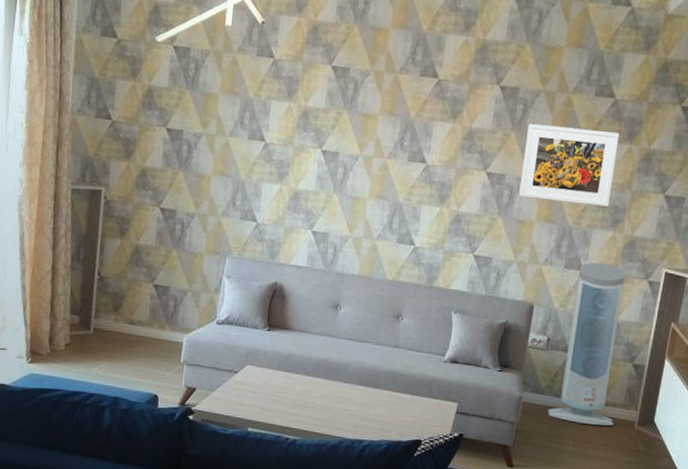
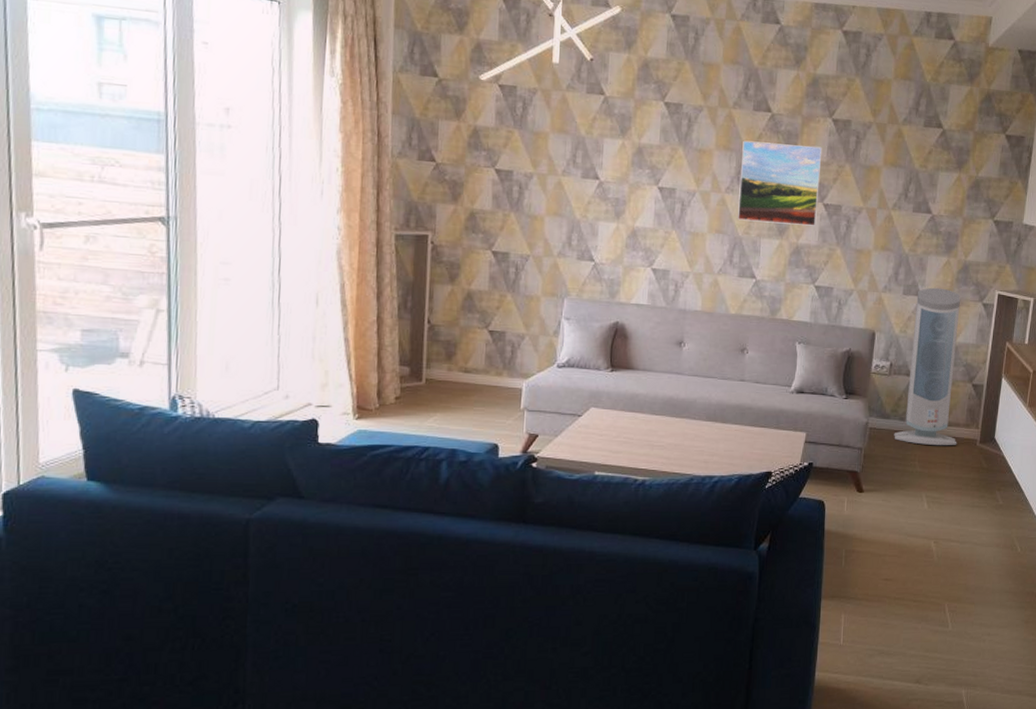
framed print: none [399,106,488,195] -> present [738,140,822,226]
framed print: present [519,123,619,207] -> none [856,154,949,233]

